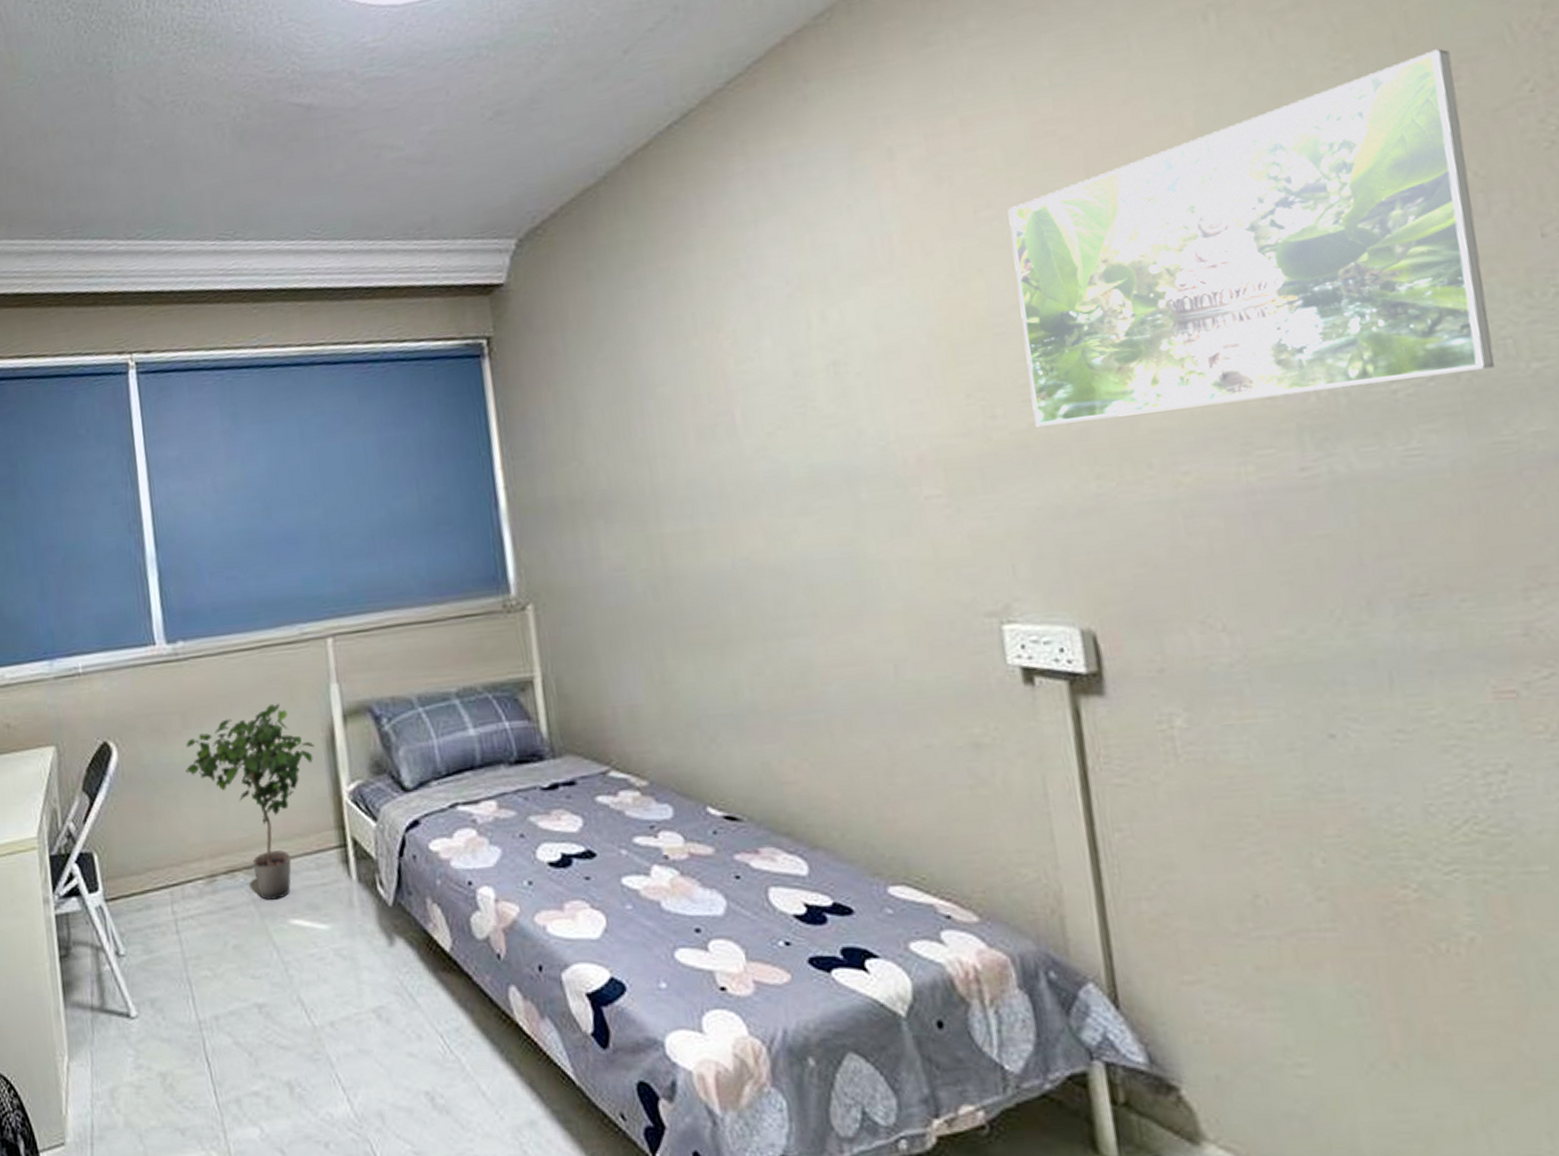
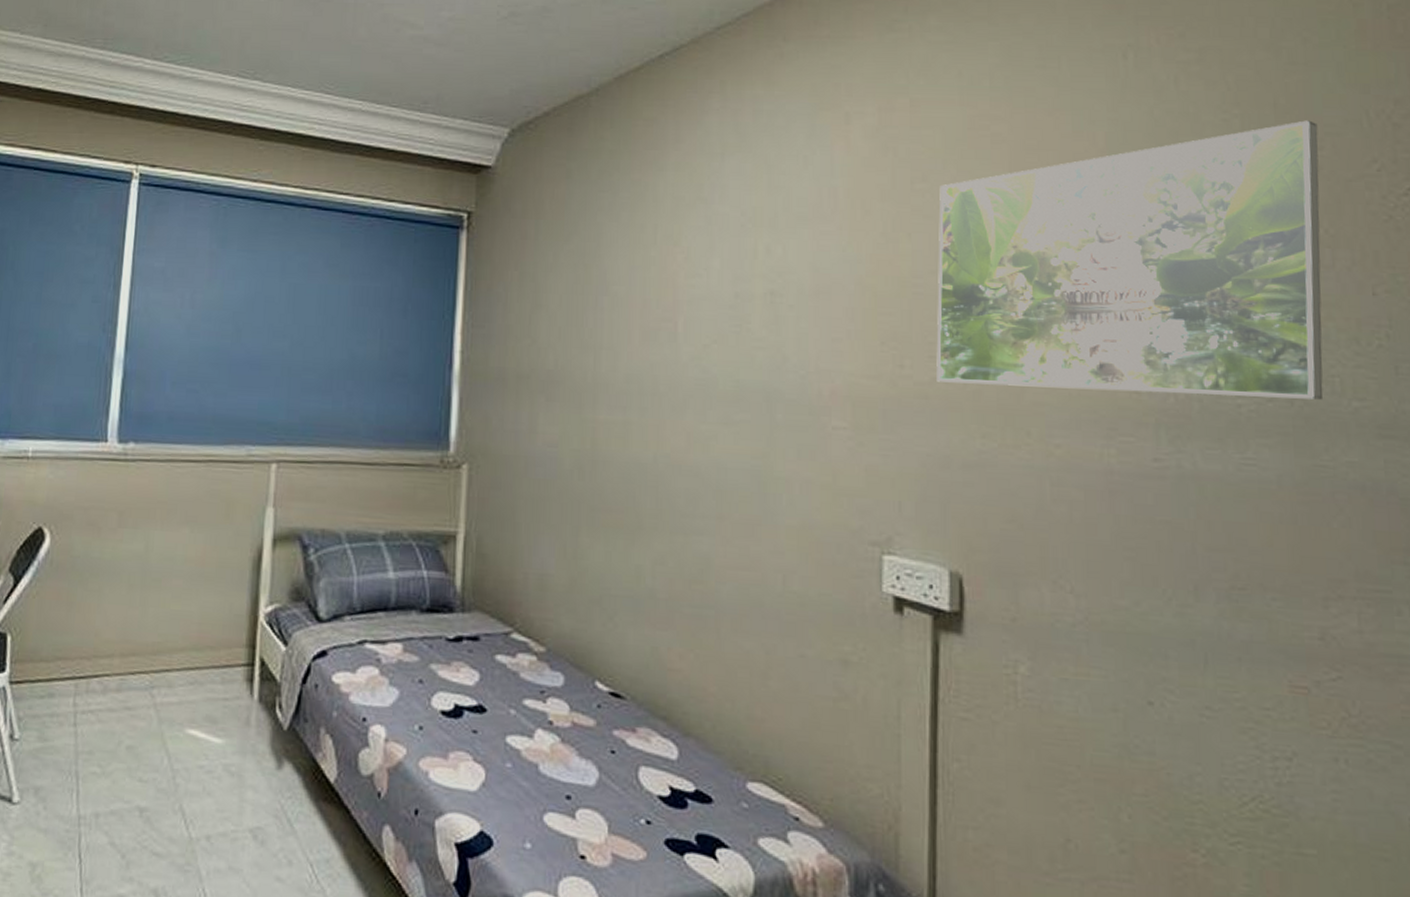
potted plant: present [185,703,315,900] -> none [113,516,241,707]

